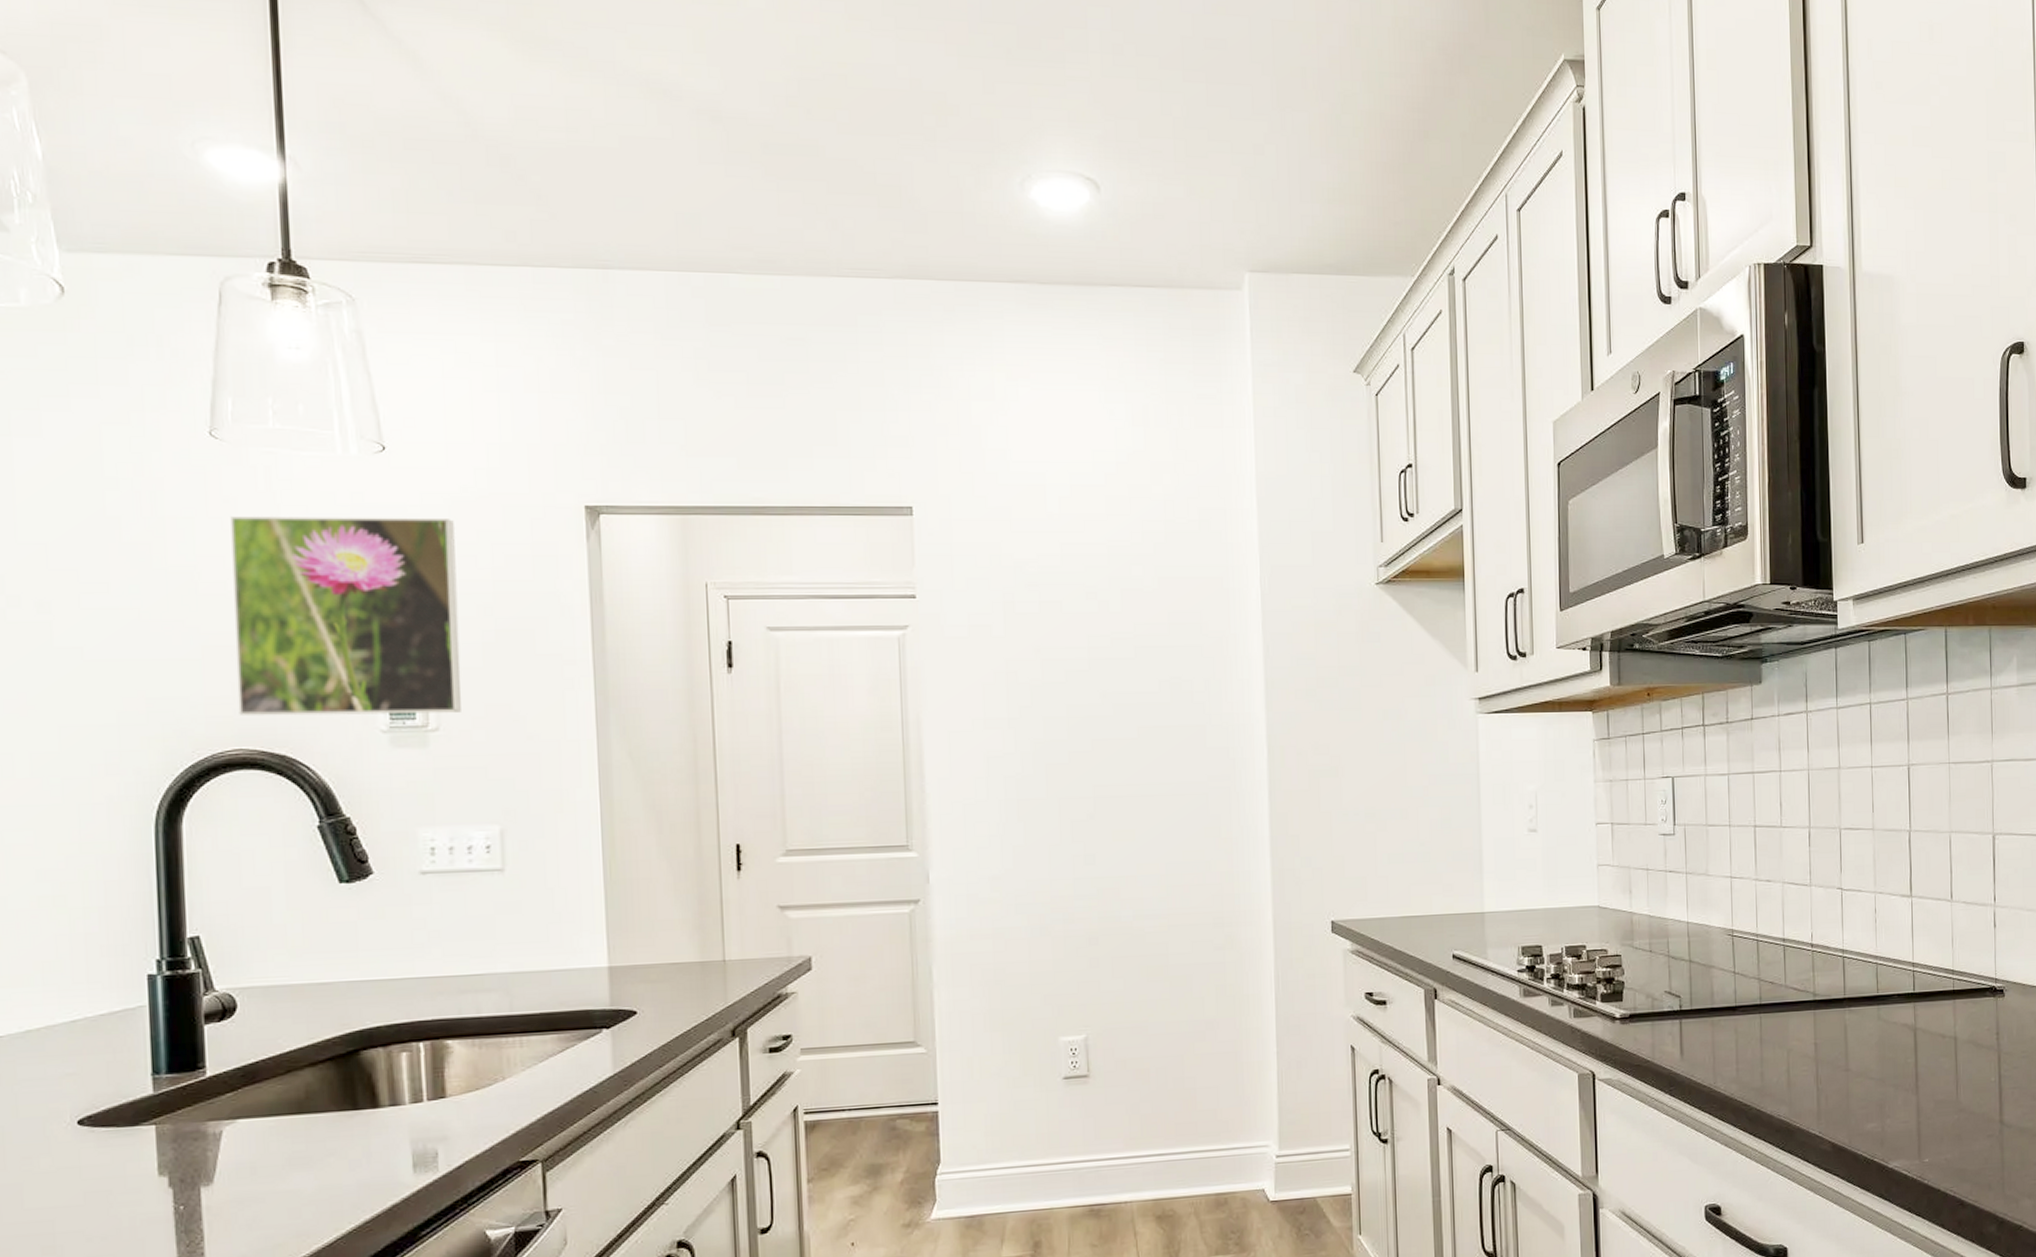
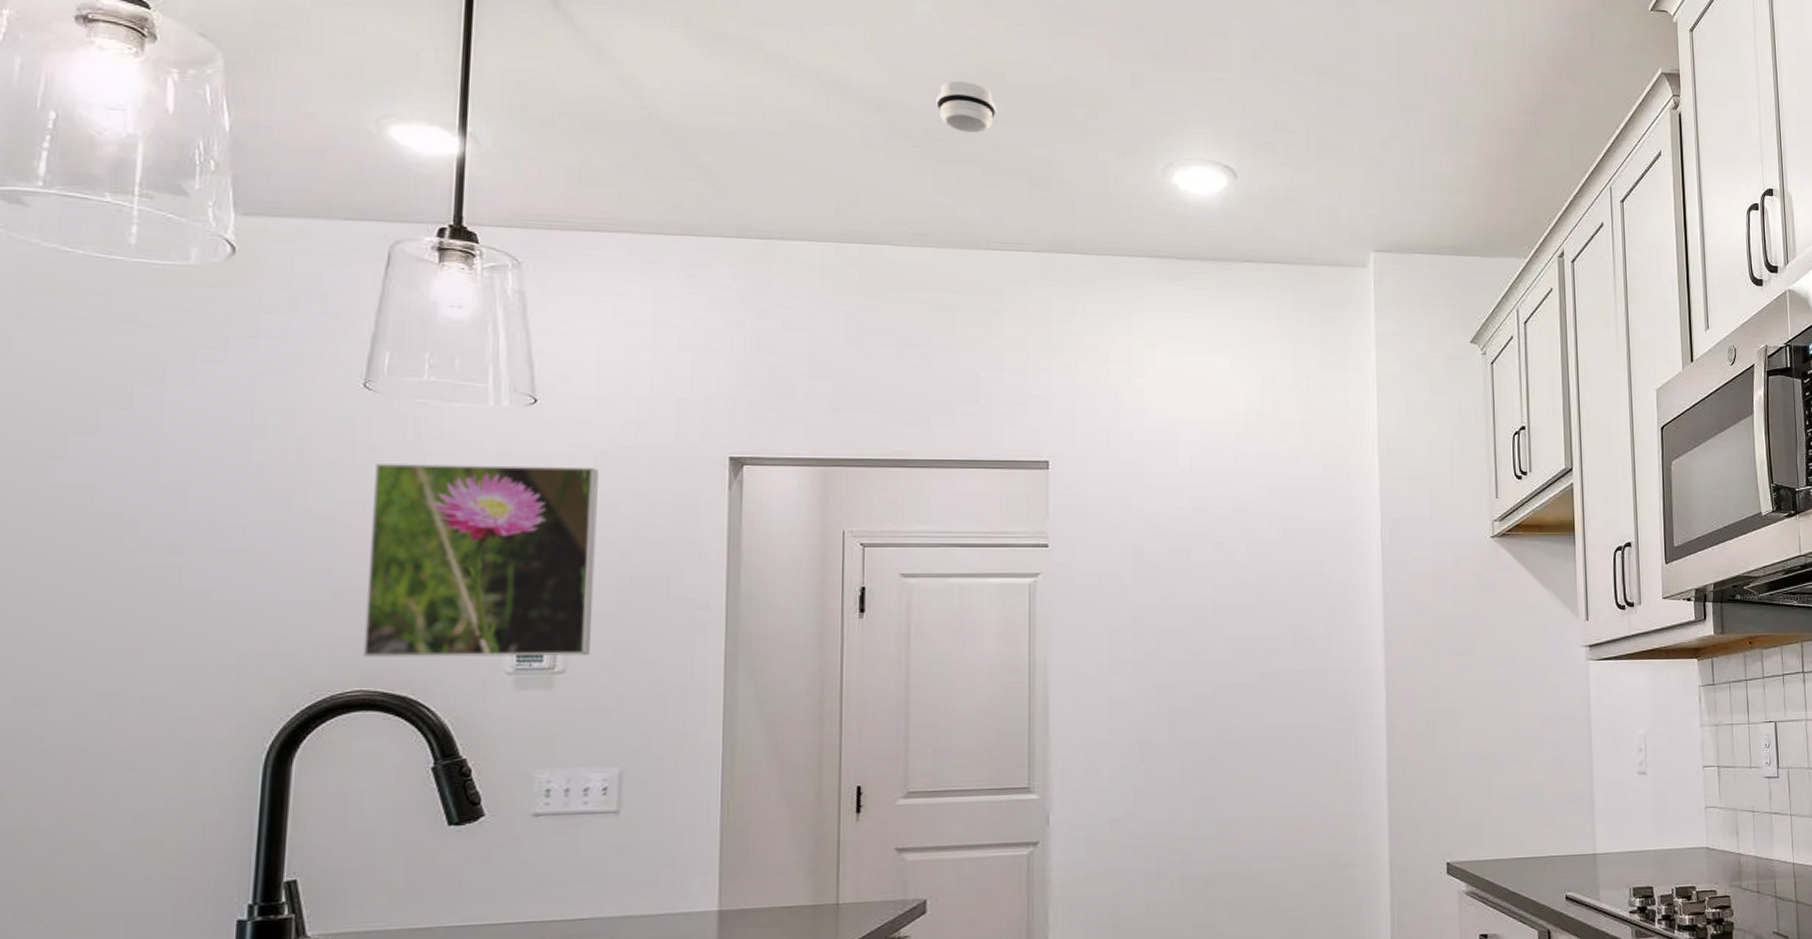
smoke detector: none [774,86,840,145] -> present [936,81,997,133]

